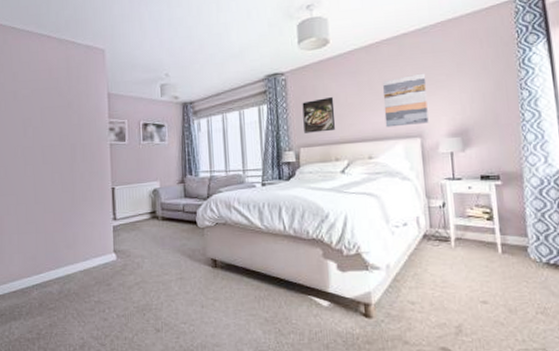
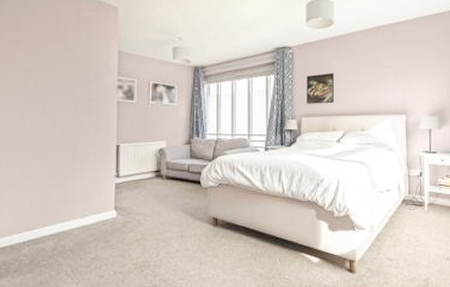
wall art: present [383,73,429,128] -> none [377,58,414,104]

